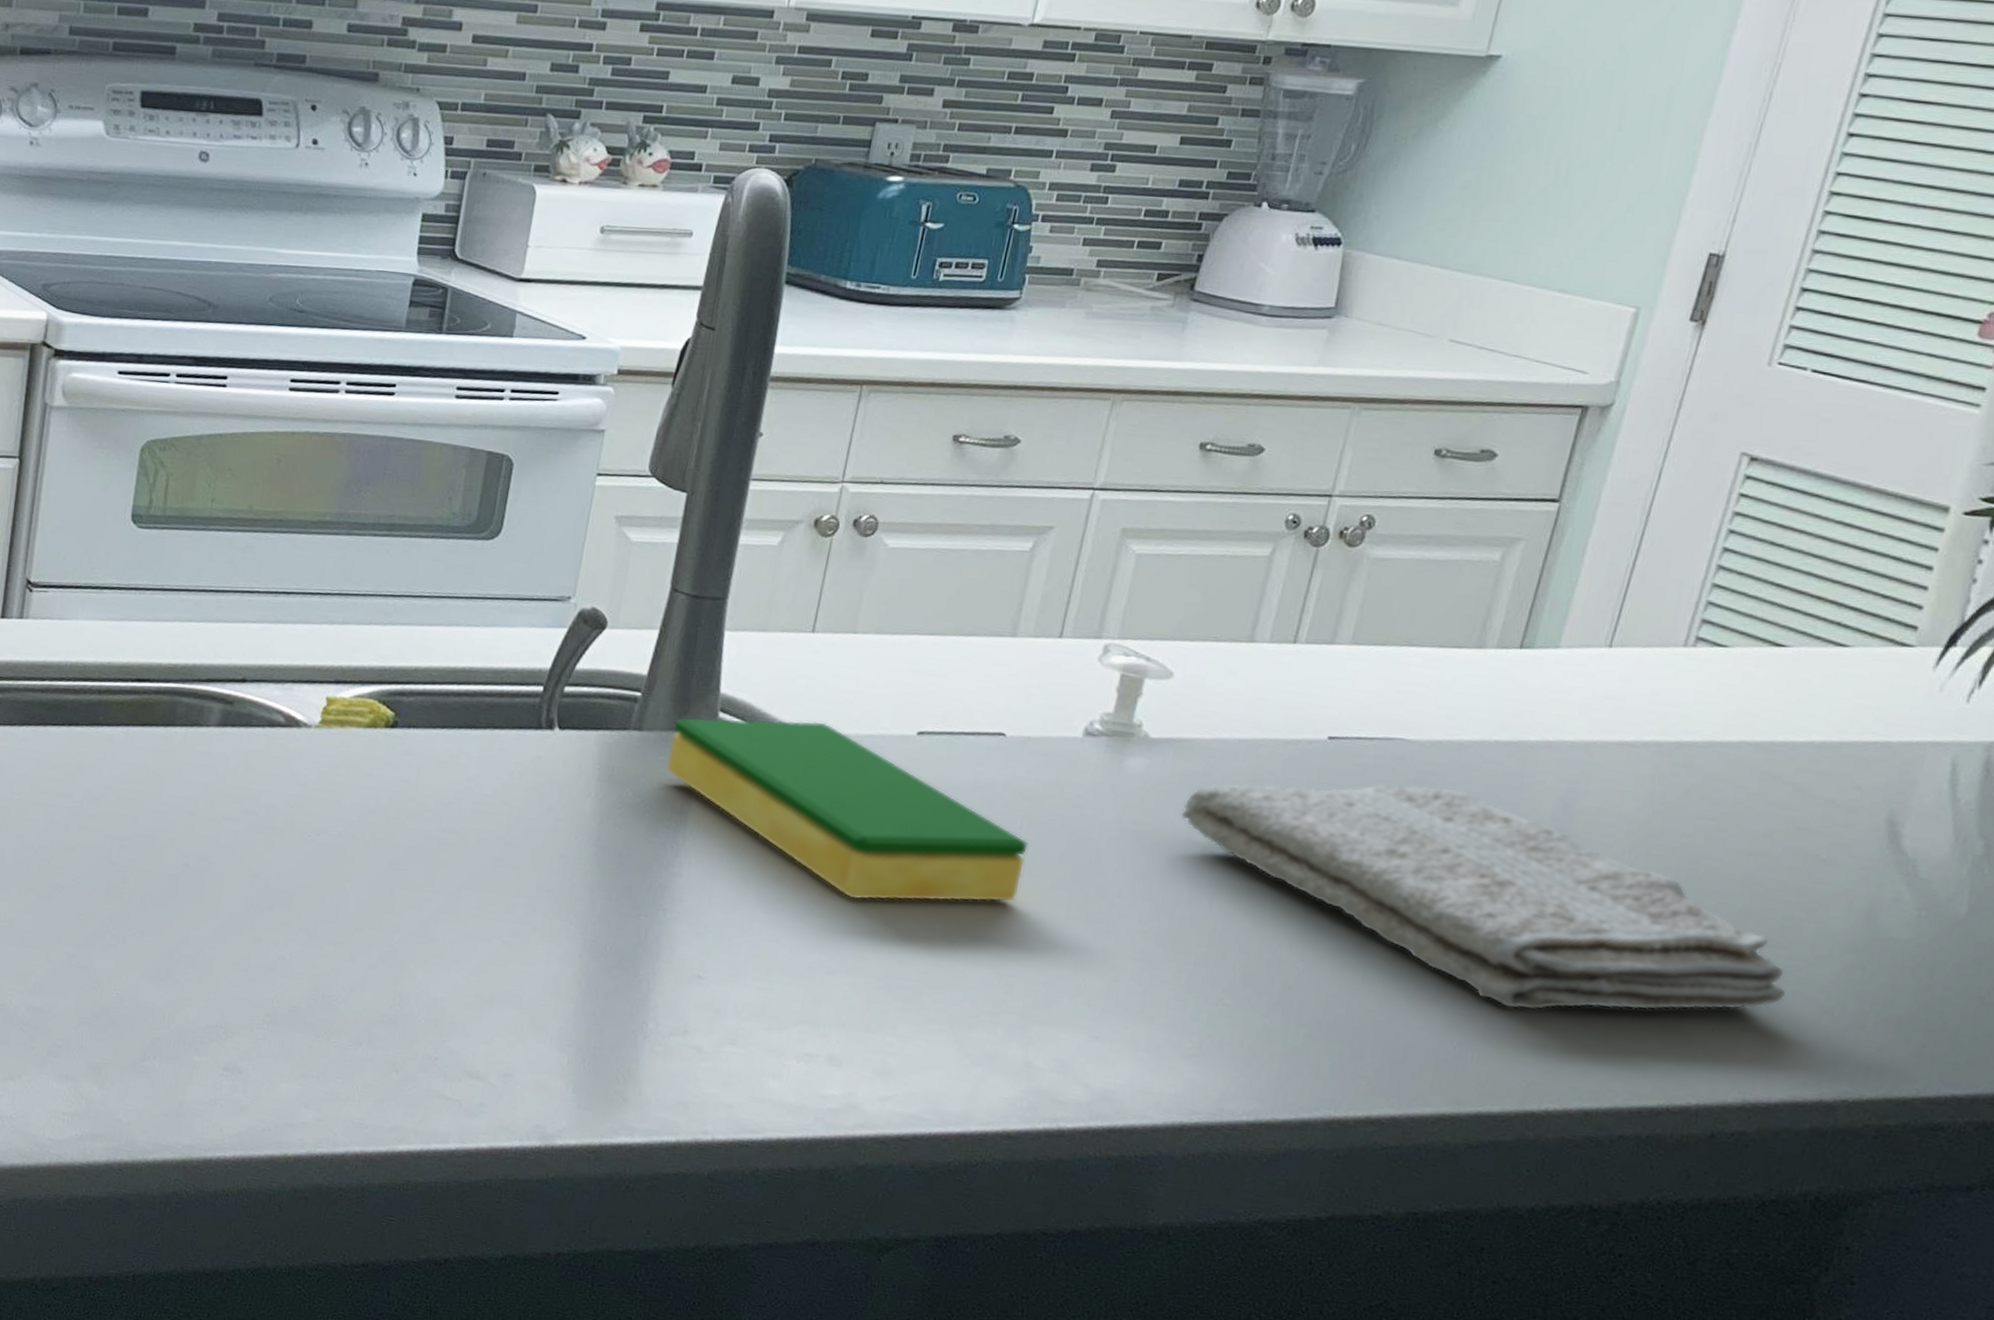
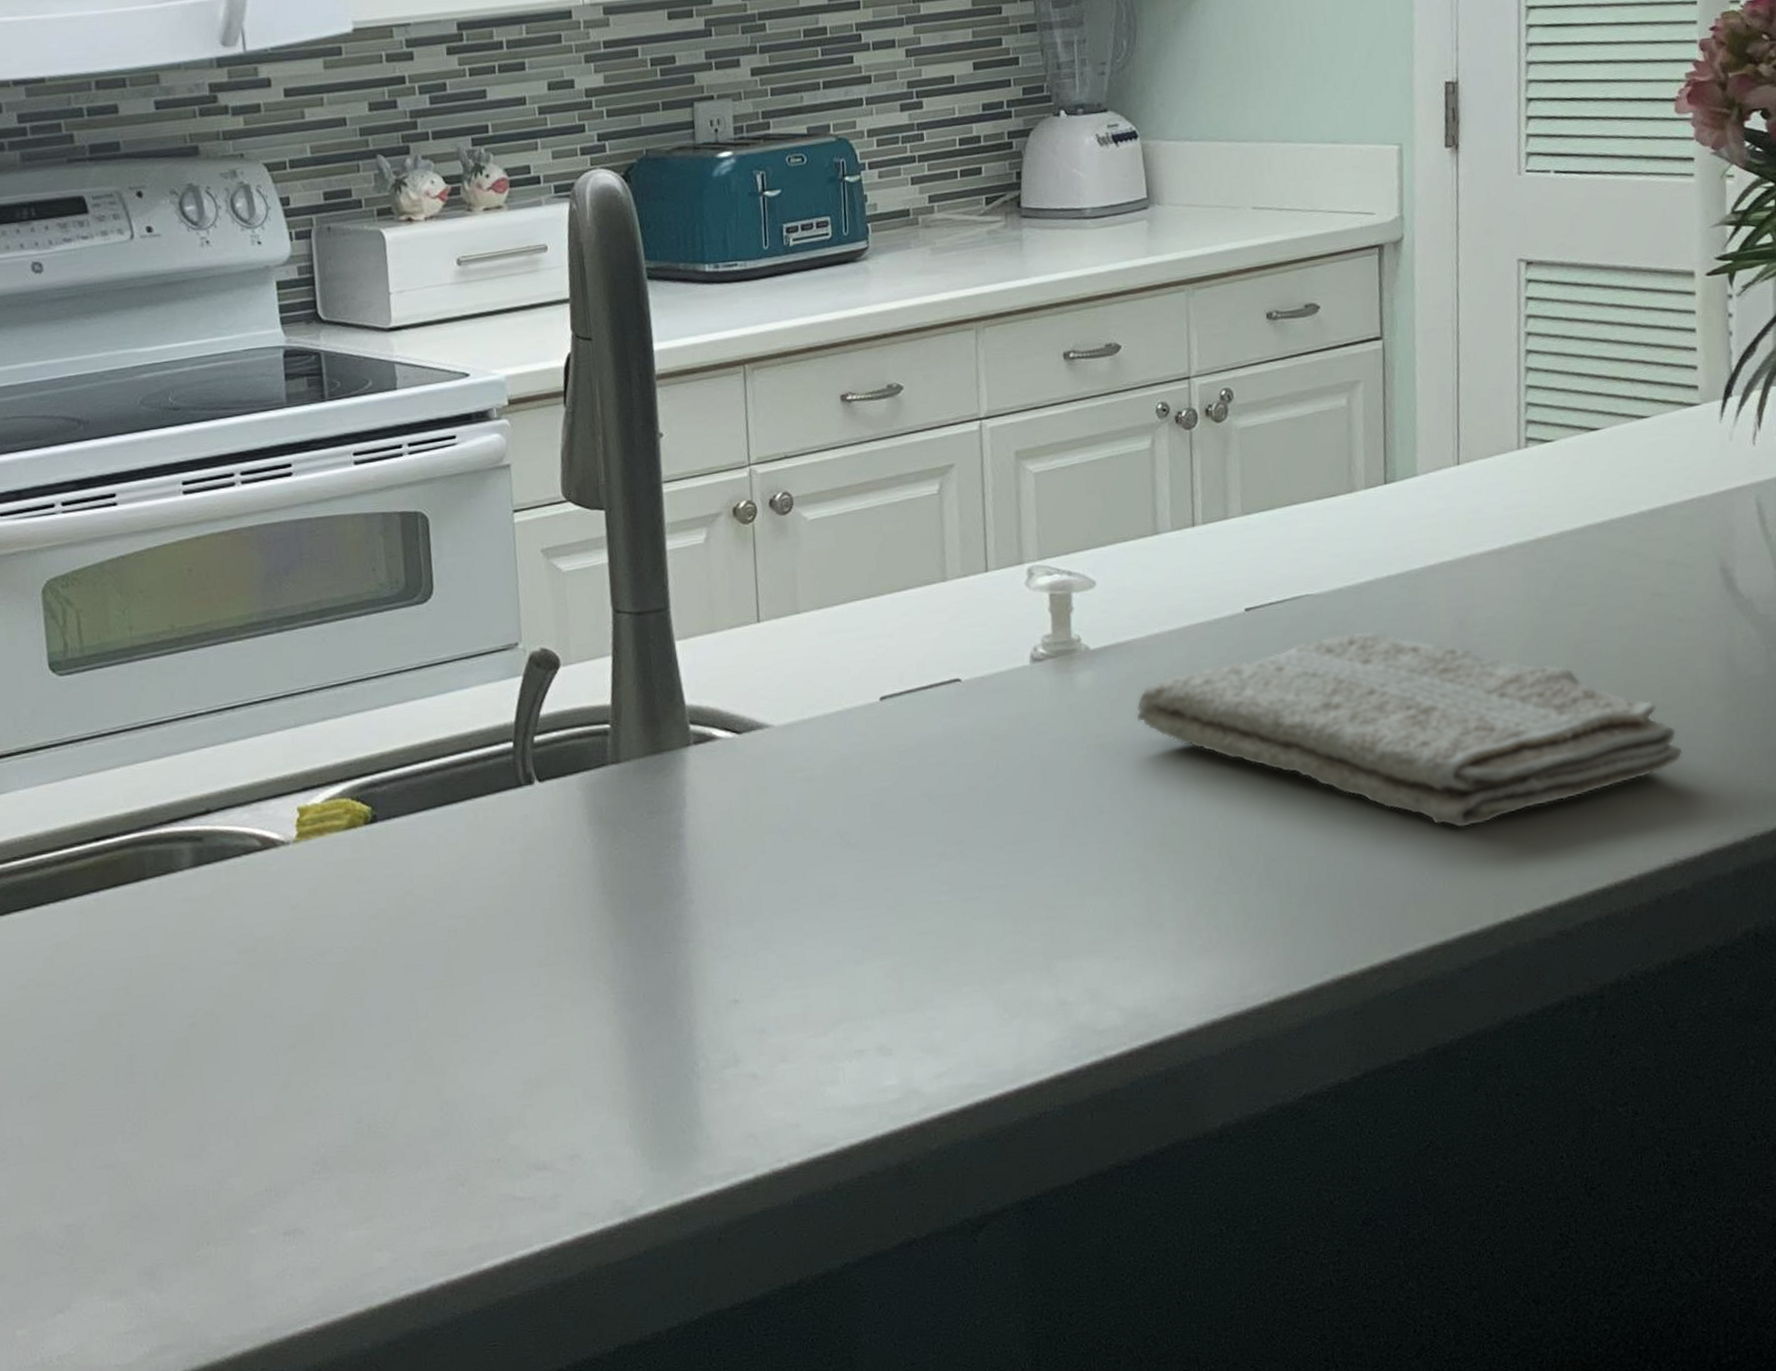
dish sponge: present [666,717,1029,902] -> none [648,709,1011,882]

